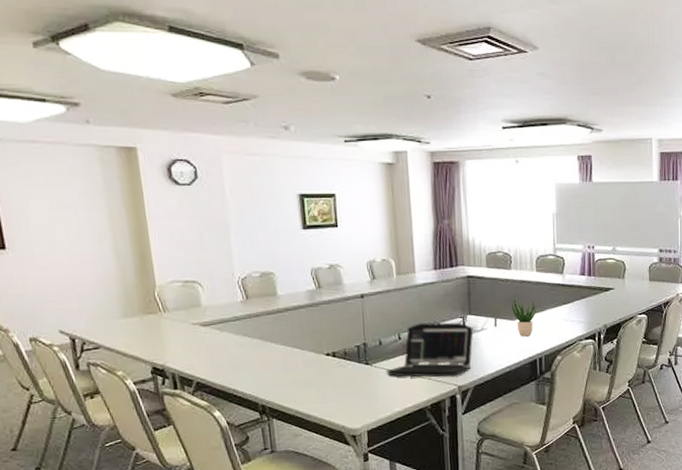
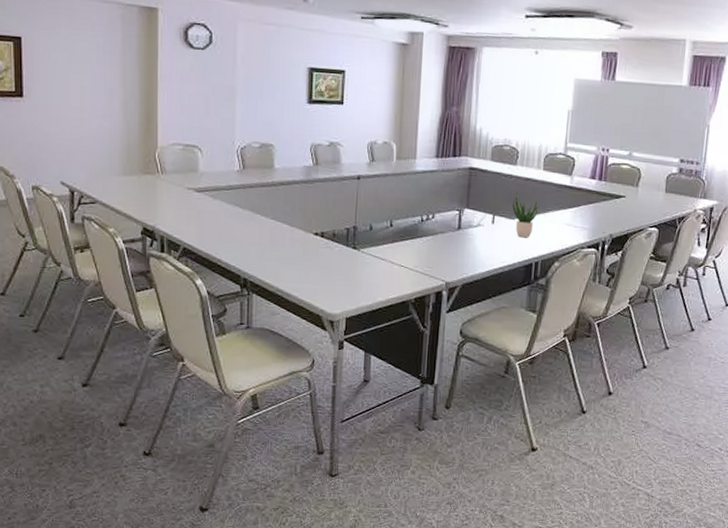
laptop: present [386,322,473,378] -> none [372,211,469,272]

